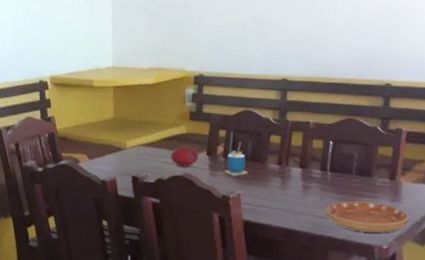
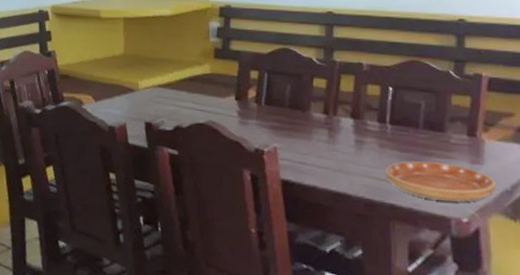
fruit: present [170,145,199,167] -> none [191,87,225,113]
cup: present [225,142,248,176] -> none [257,85,287,126]

